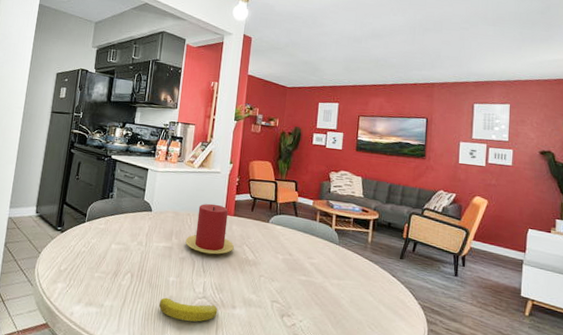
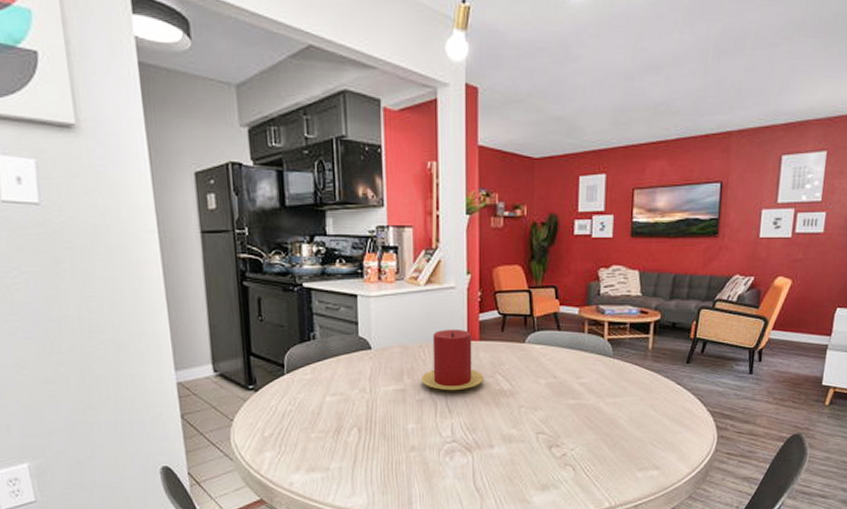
banana: present [158,297,218,322] -> none [398,447,472,471]

